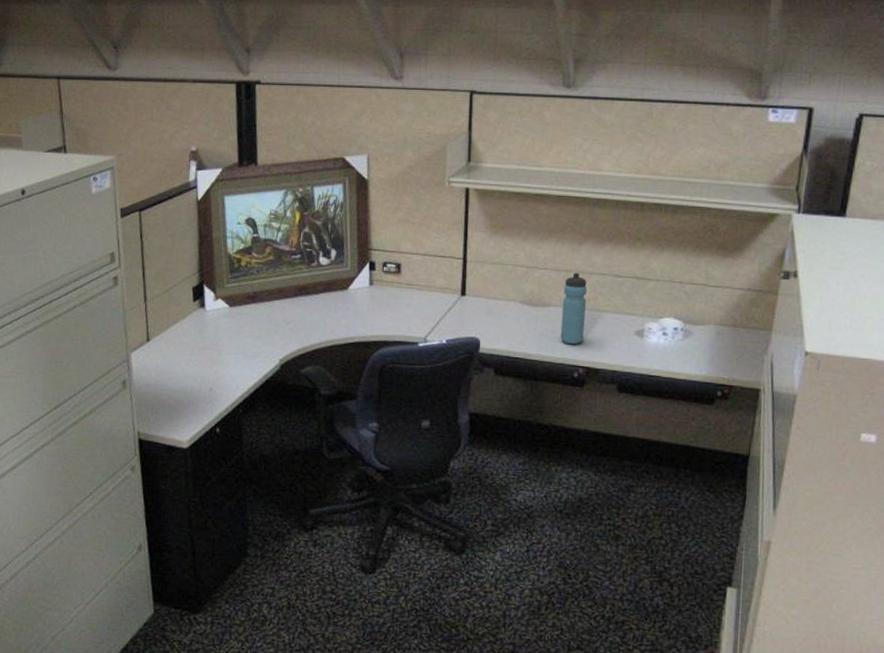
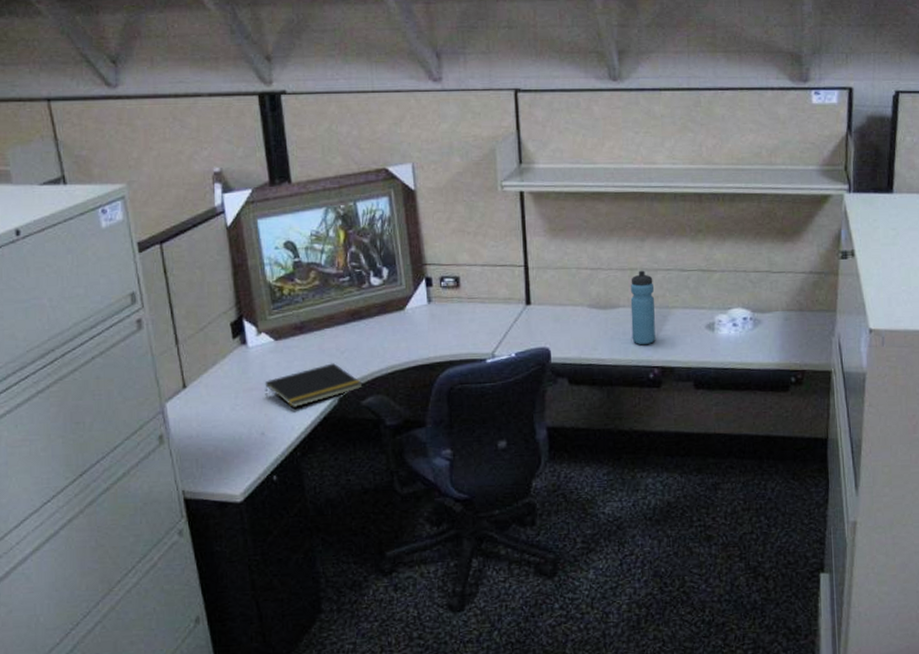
notepad: none [216,332,303,369] -> present [265,363,363,407]

